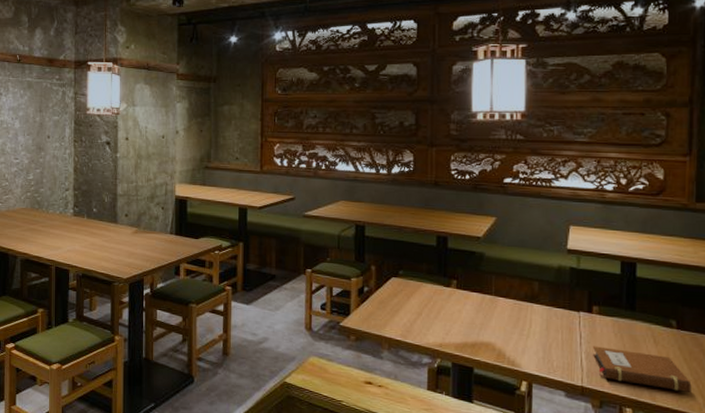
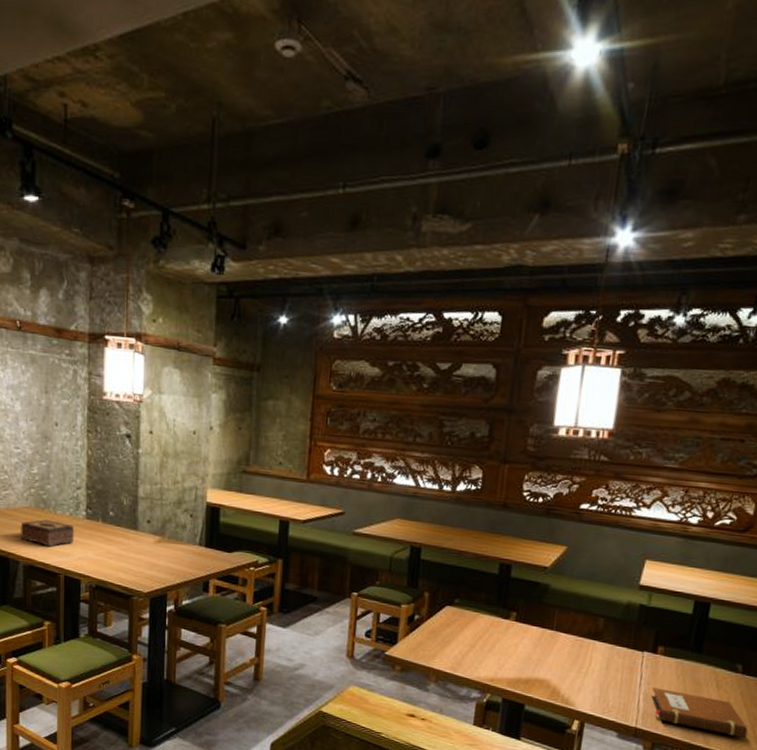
tissue box: none [18,218,64,242] -> present [20,519,75,547]

